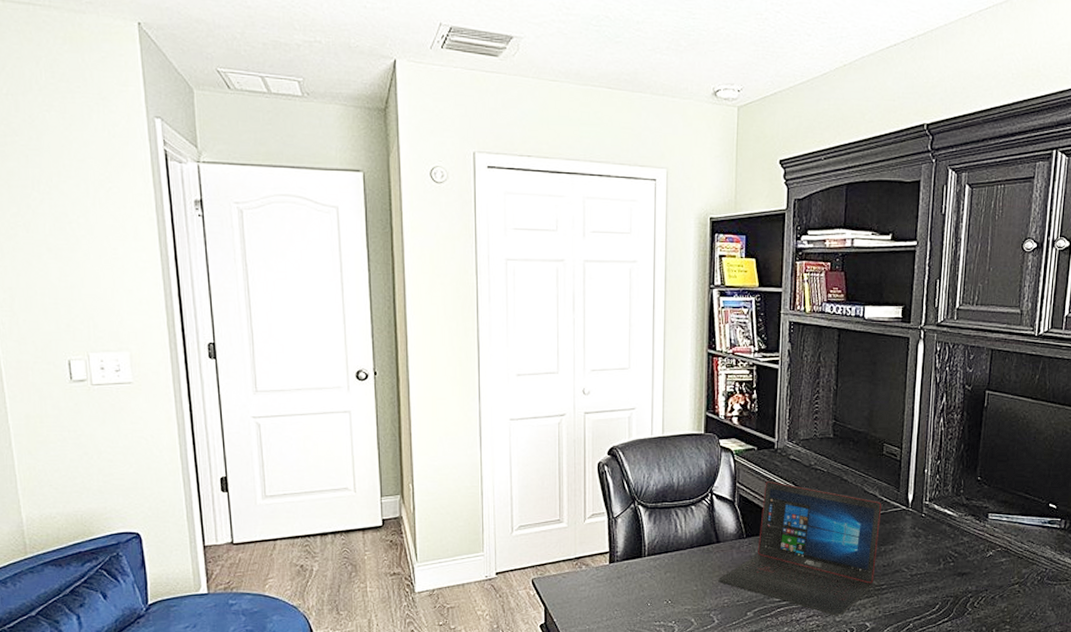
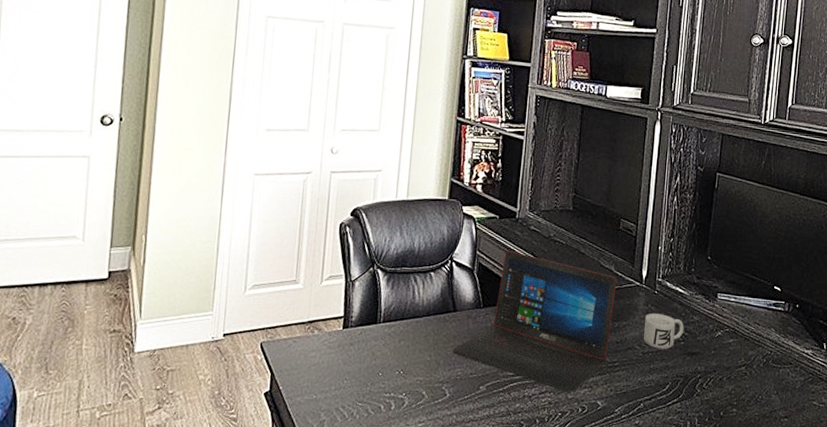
mug: none [912,535,954,571] -> present [644,312,684,349]

